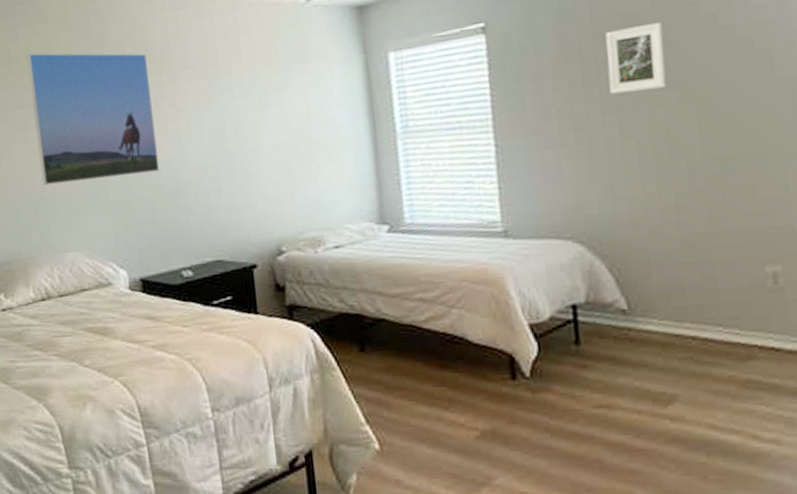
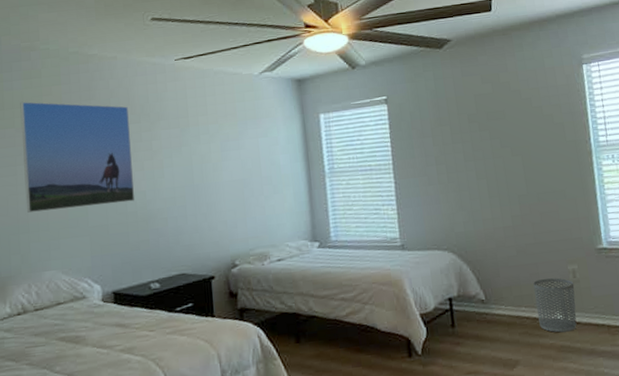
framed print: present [605,22,667,94] -> none [465,101,504,149]
waste bin: none [705,283,775,362] -> present [533,278,577,333]

